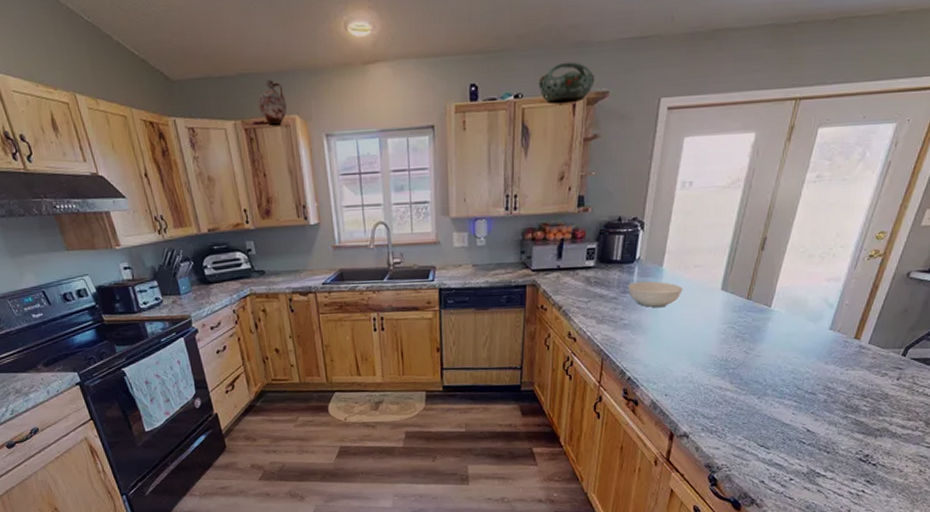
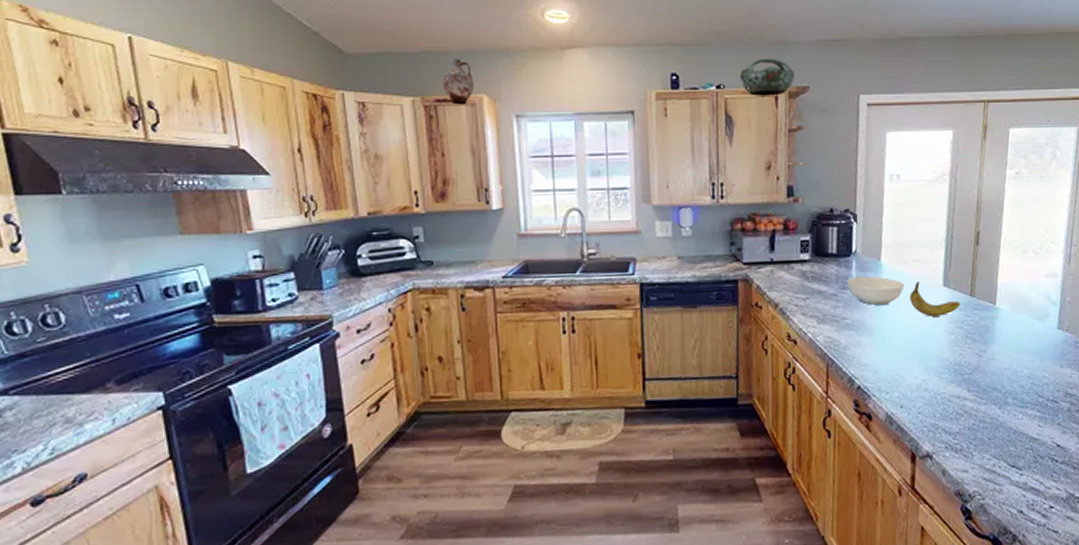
fruit: none [687,286,736,318] -> present [909,281,961,317]

